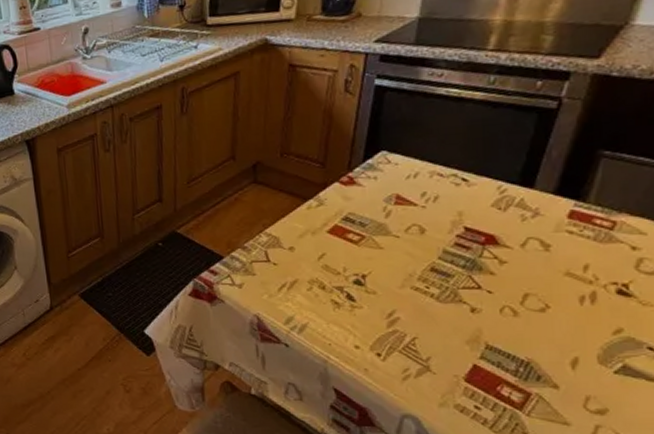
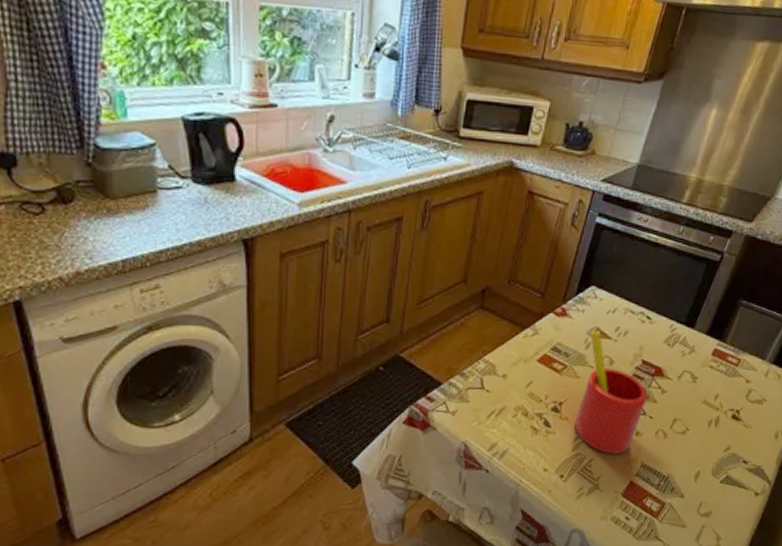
straw: none [386,196,480,333] -> present [575,329,648,454]

